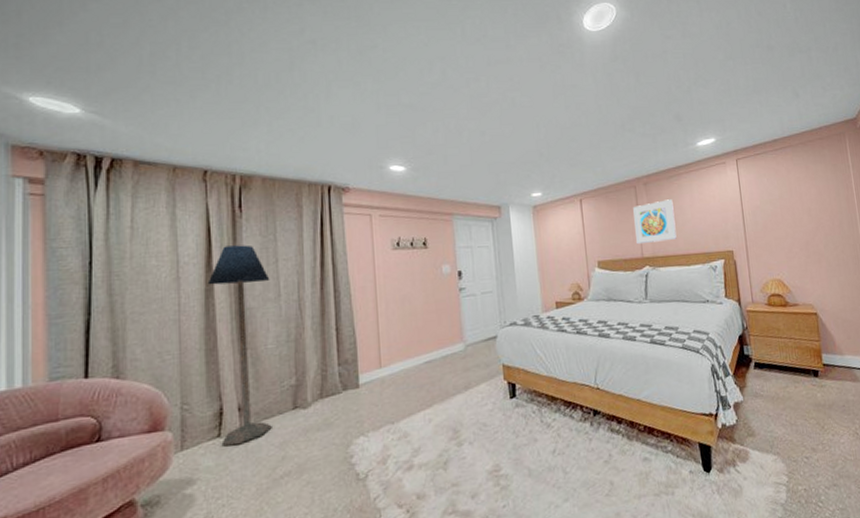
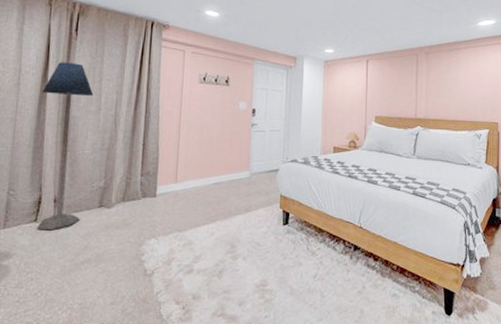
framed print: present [633,199,677,245] -> none [412,69,449,106]

